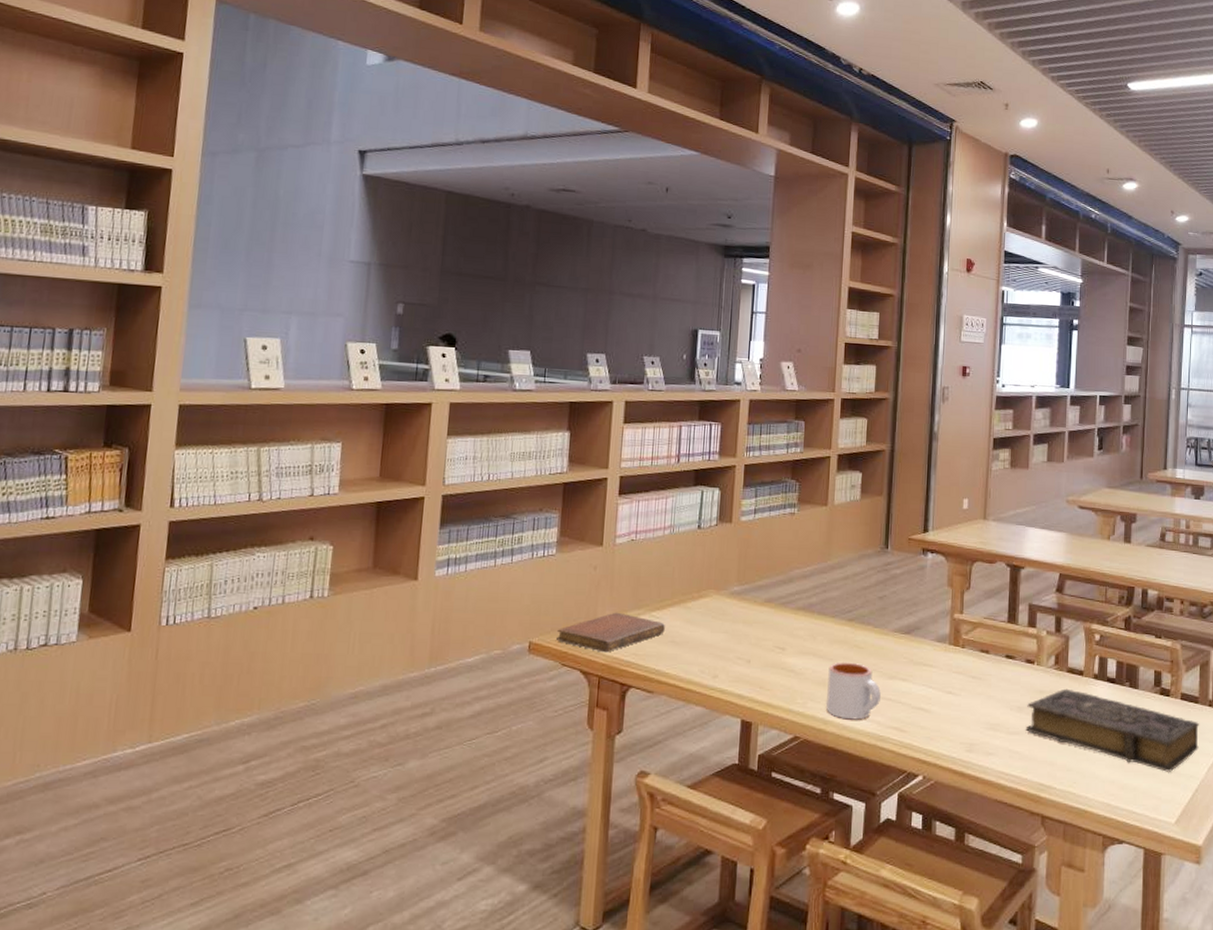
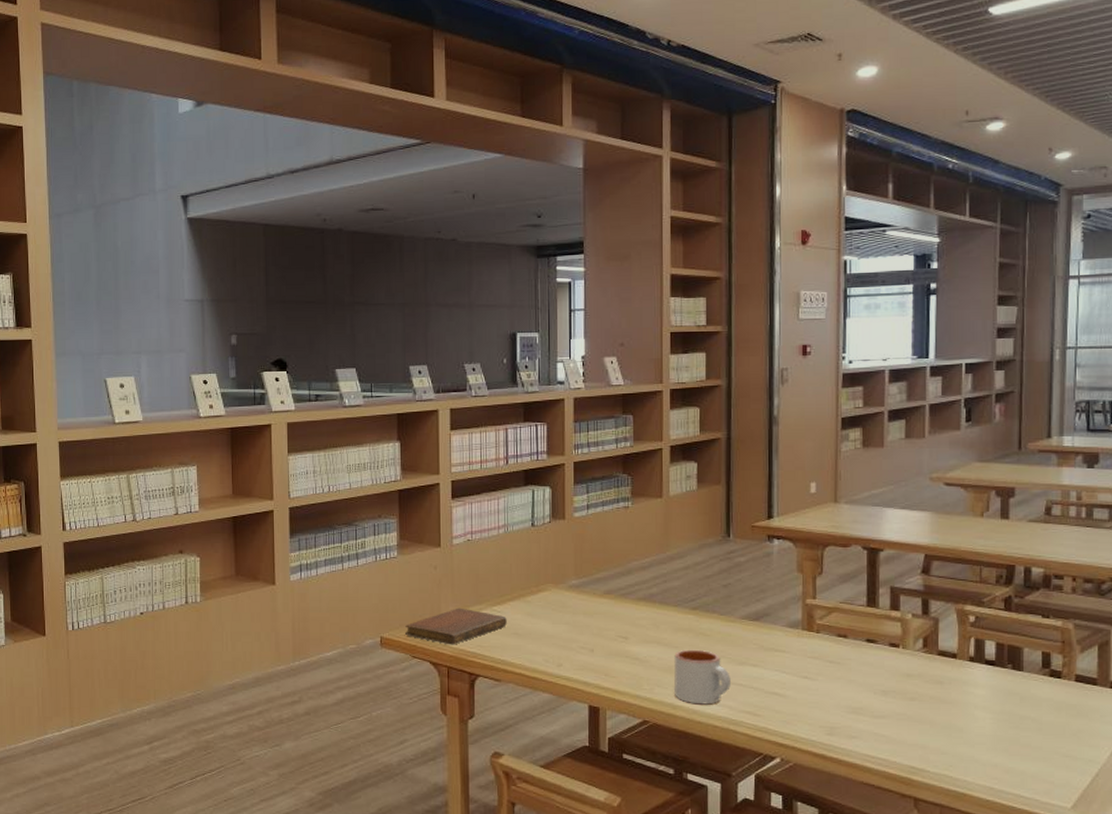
book: present [1025,688,1199,772] -> none [892,672,1099,756]

